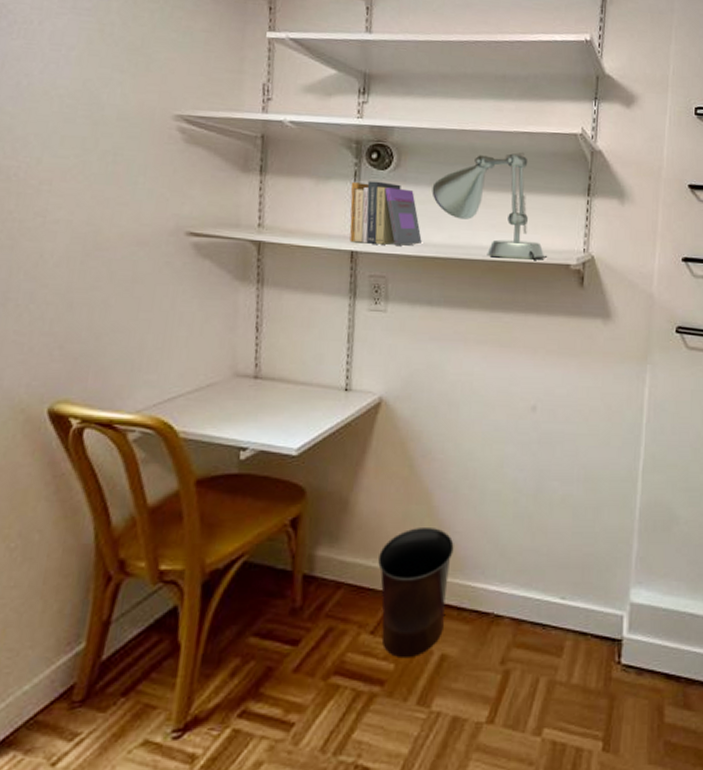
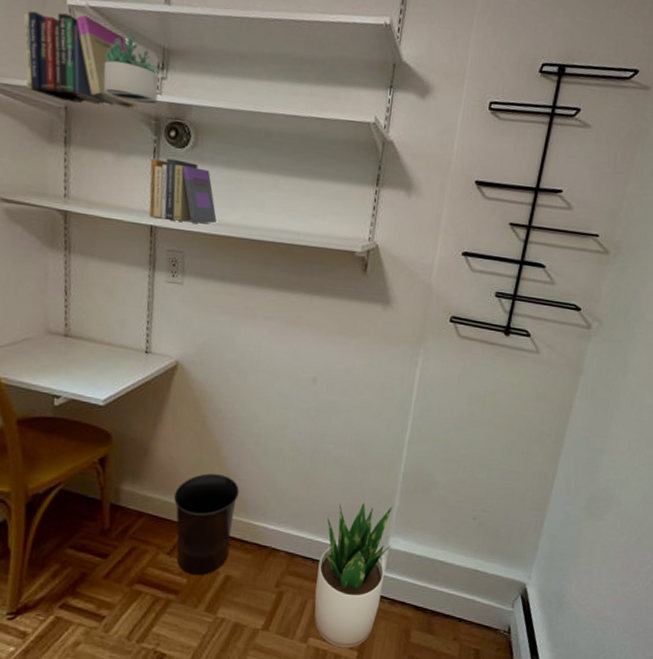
books: none [221,46,339,133] -> present [23,11,138,108]
succulent plant: none [302,60,363,128] -> present [103,32,162,104]
desk lamp: present [431,152,548,260] -> none [227,138,335,245]
planter: none [547,547,634,739] -> present [314,502,393,648]

